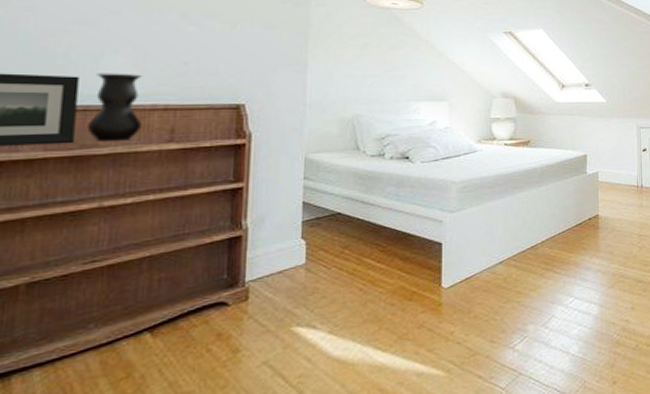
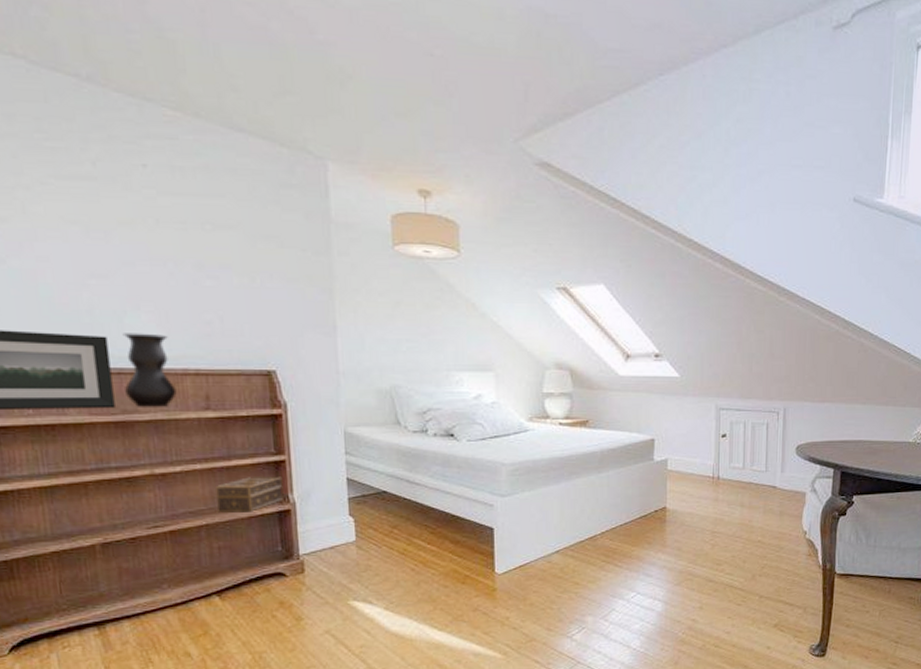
decorative box: none [165,203,238,243] -> present [216,476,284,513]

